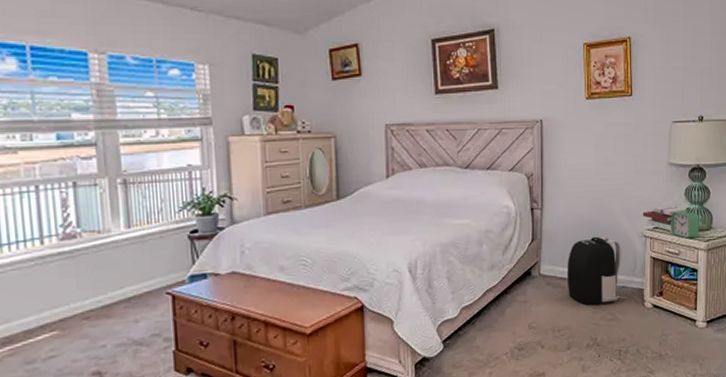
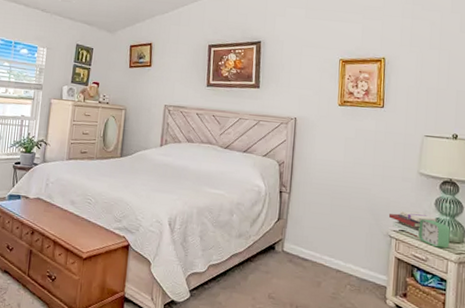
backpack: present [568,236,627,305] -> none [308,227,369,293]

